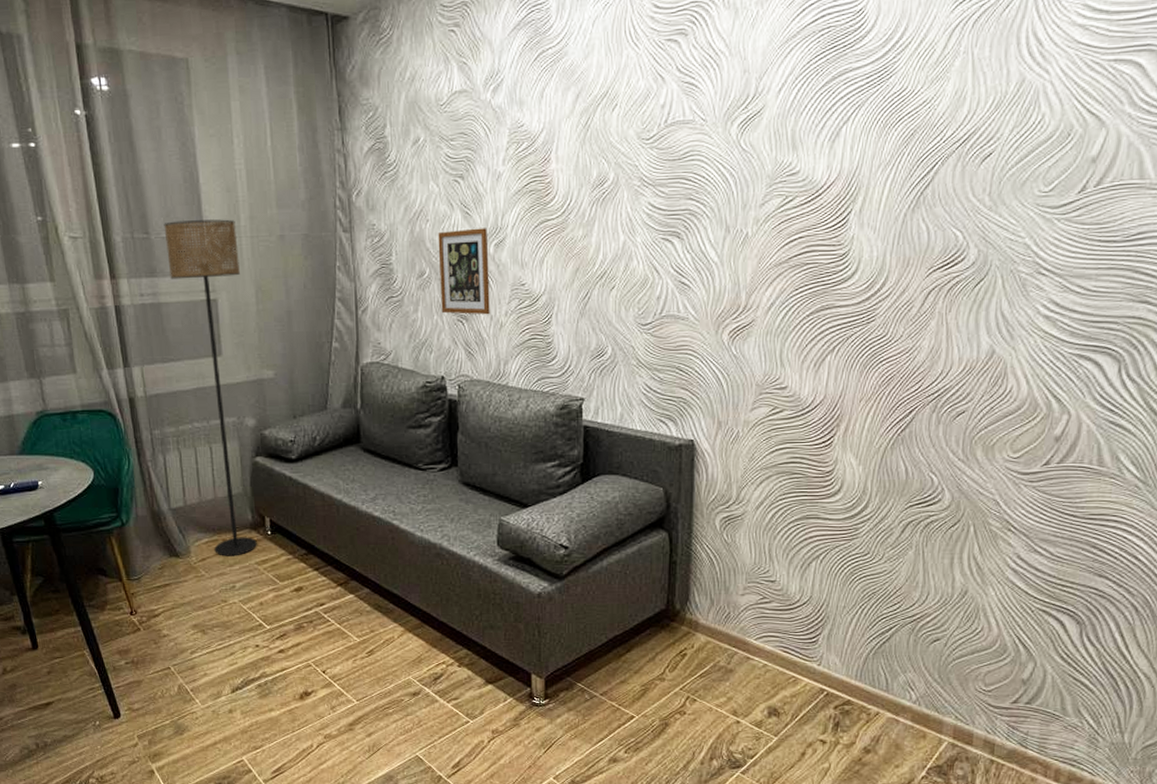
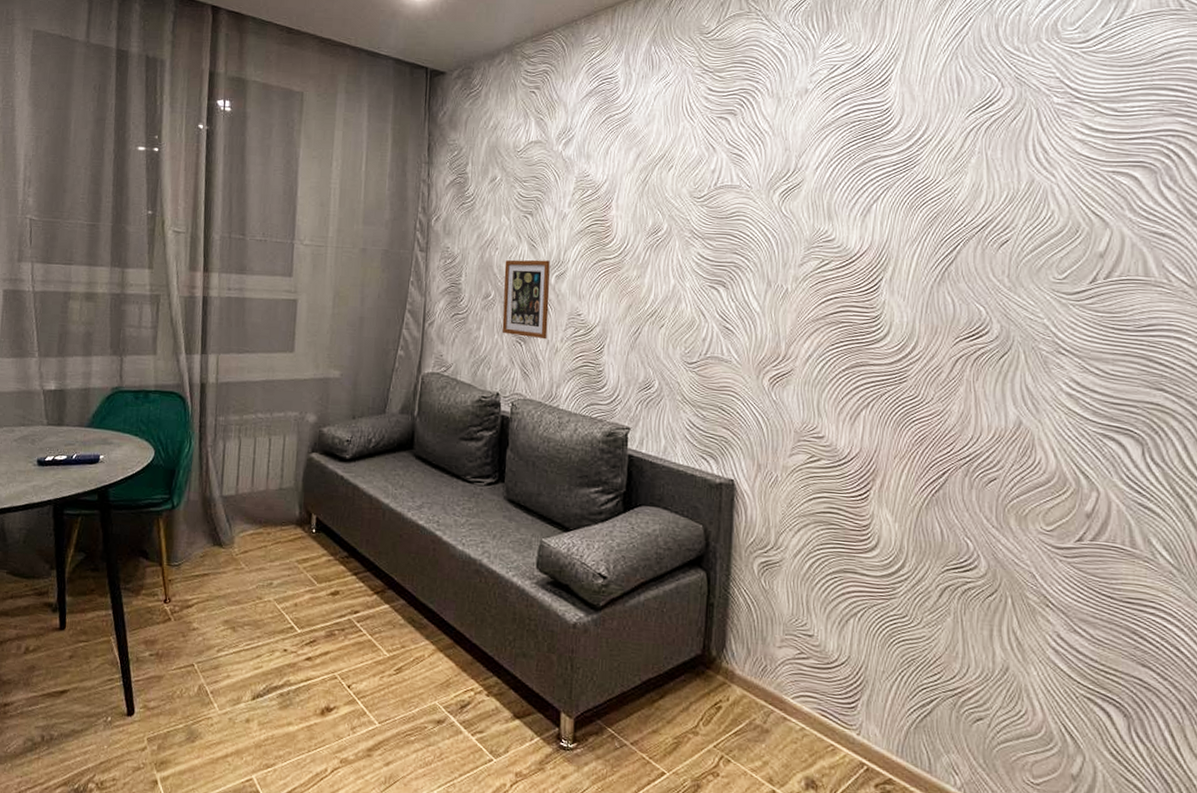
floor lamp: present [163,219,257,556] -> none [258,226,324,552]

